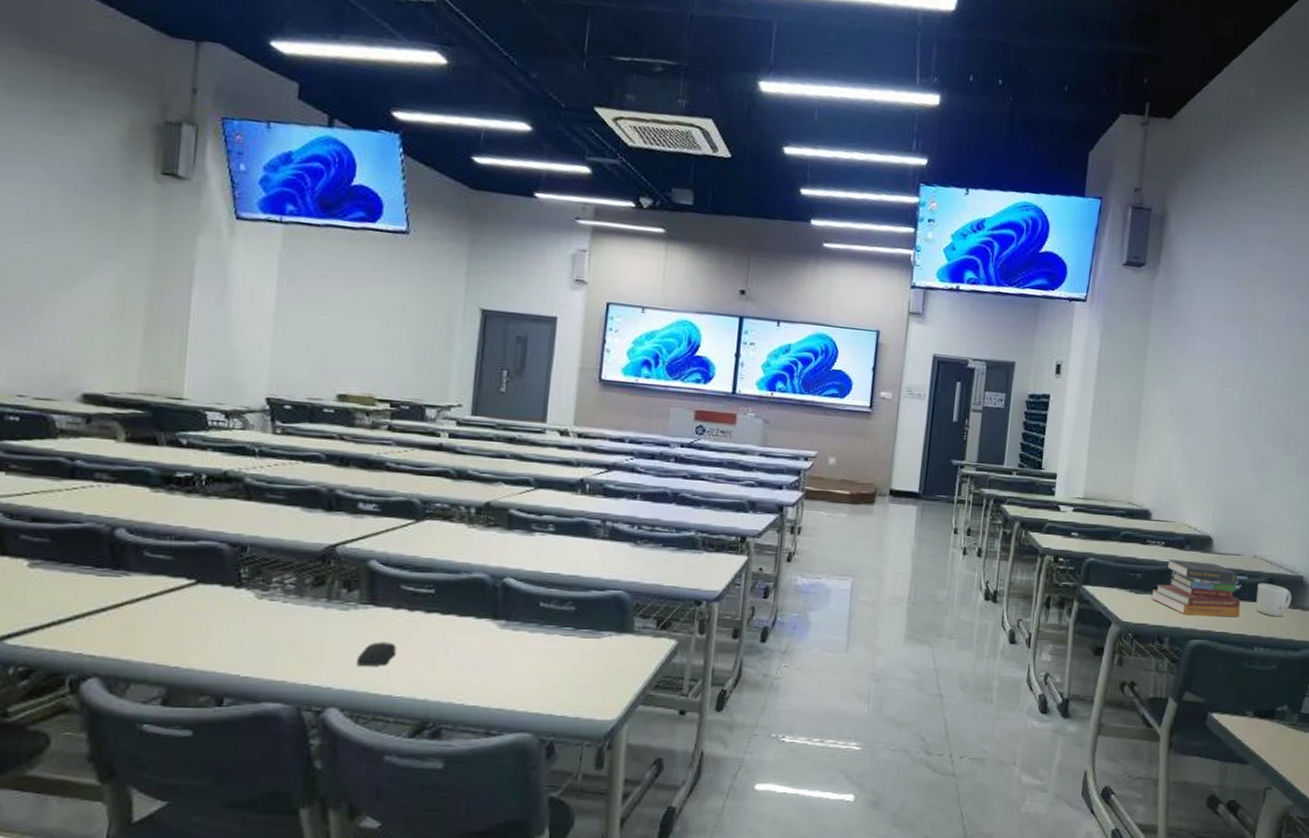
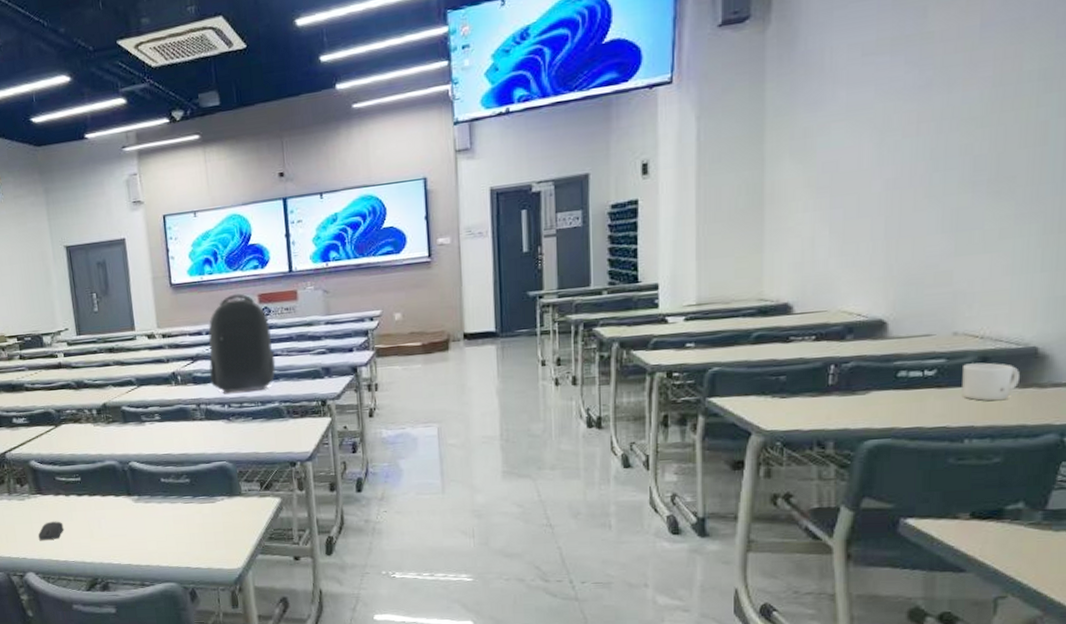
backpack: none [623,404,702,515] -> present [208,293,276,393]
books: present [1151,559,1241,618] -> none [802,350,939,414]

